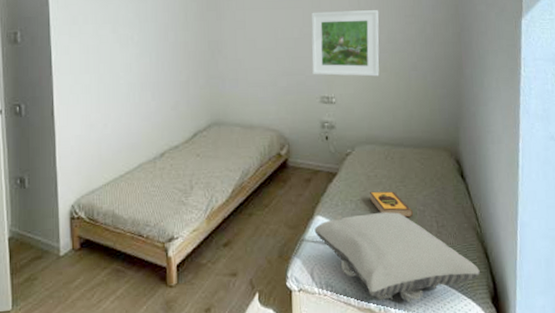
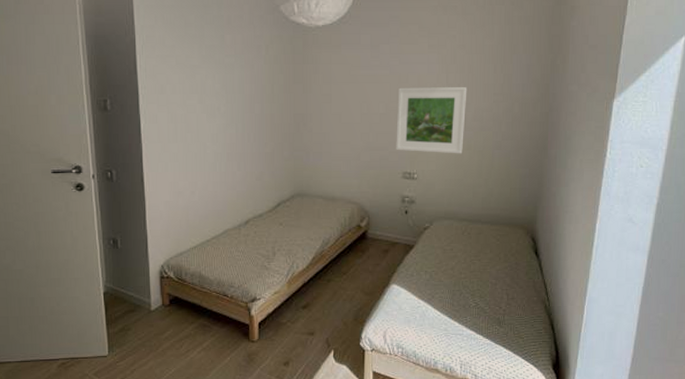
pillow: present [314,211,480,303] -> none [389,283,544,366]
hardback book: present [369,191,414,218] -> none [443,264,486,289]

